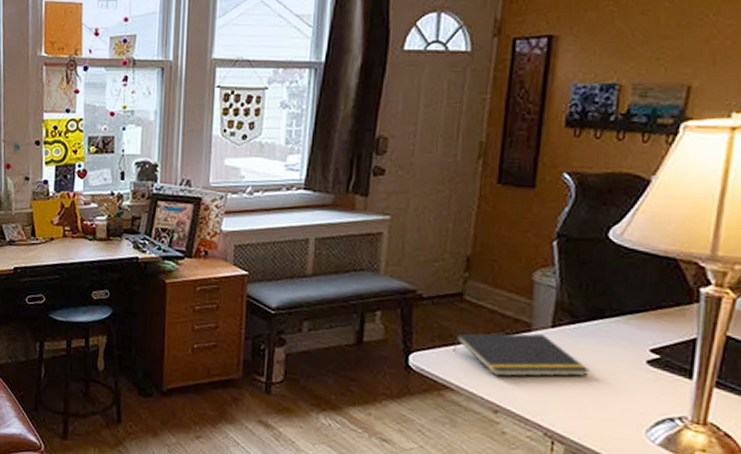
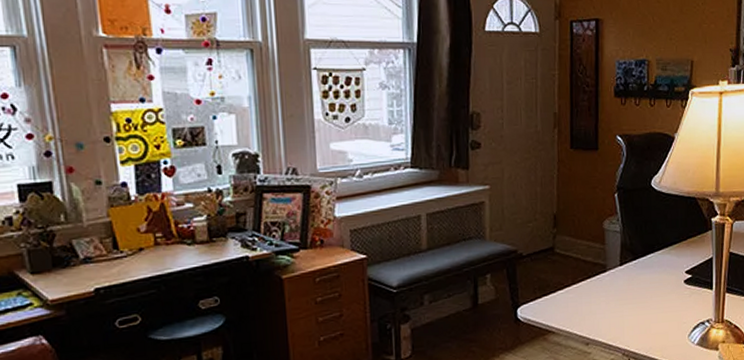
notepad: present [453,333,590,377] -> none [551,272,649,314]

